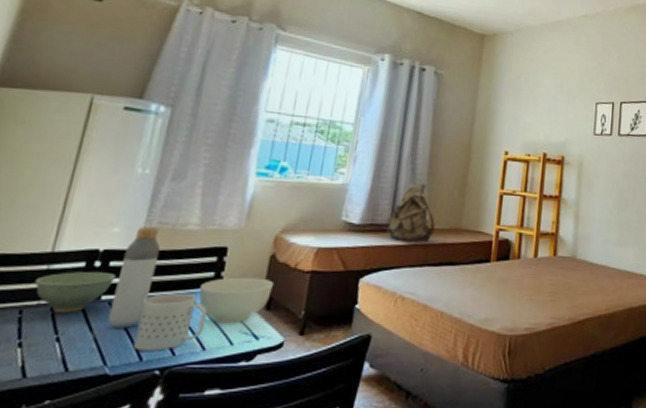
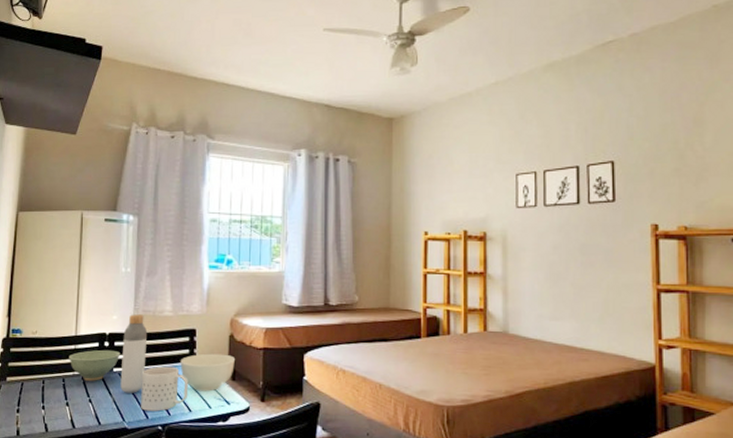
backpack: present [387,183,435,243] -> none [323,267,365,322]

